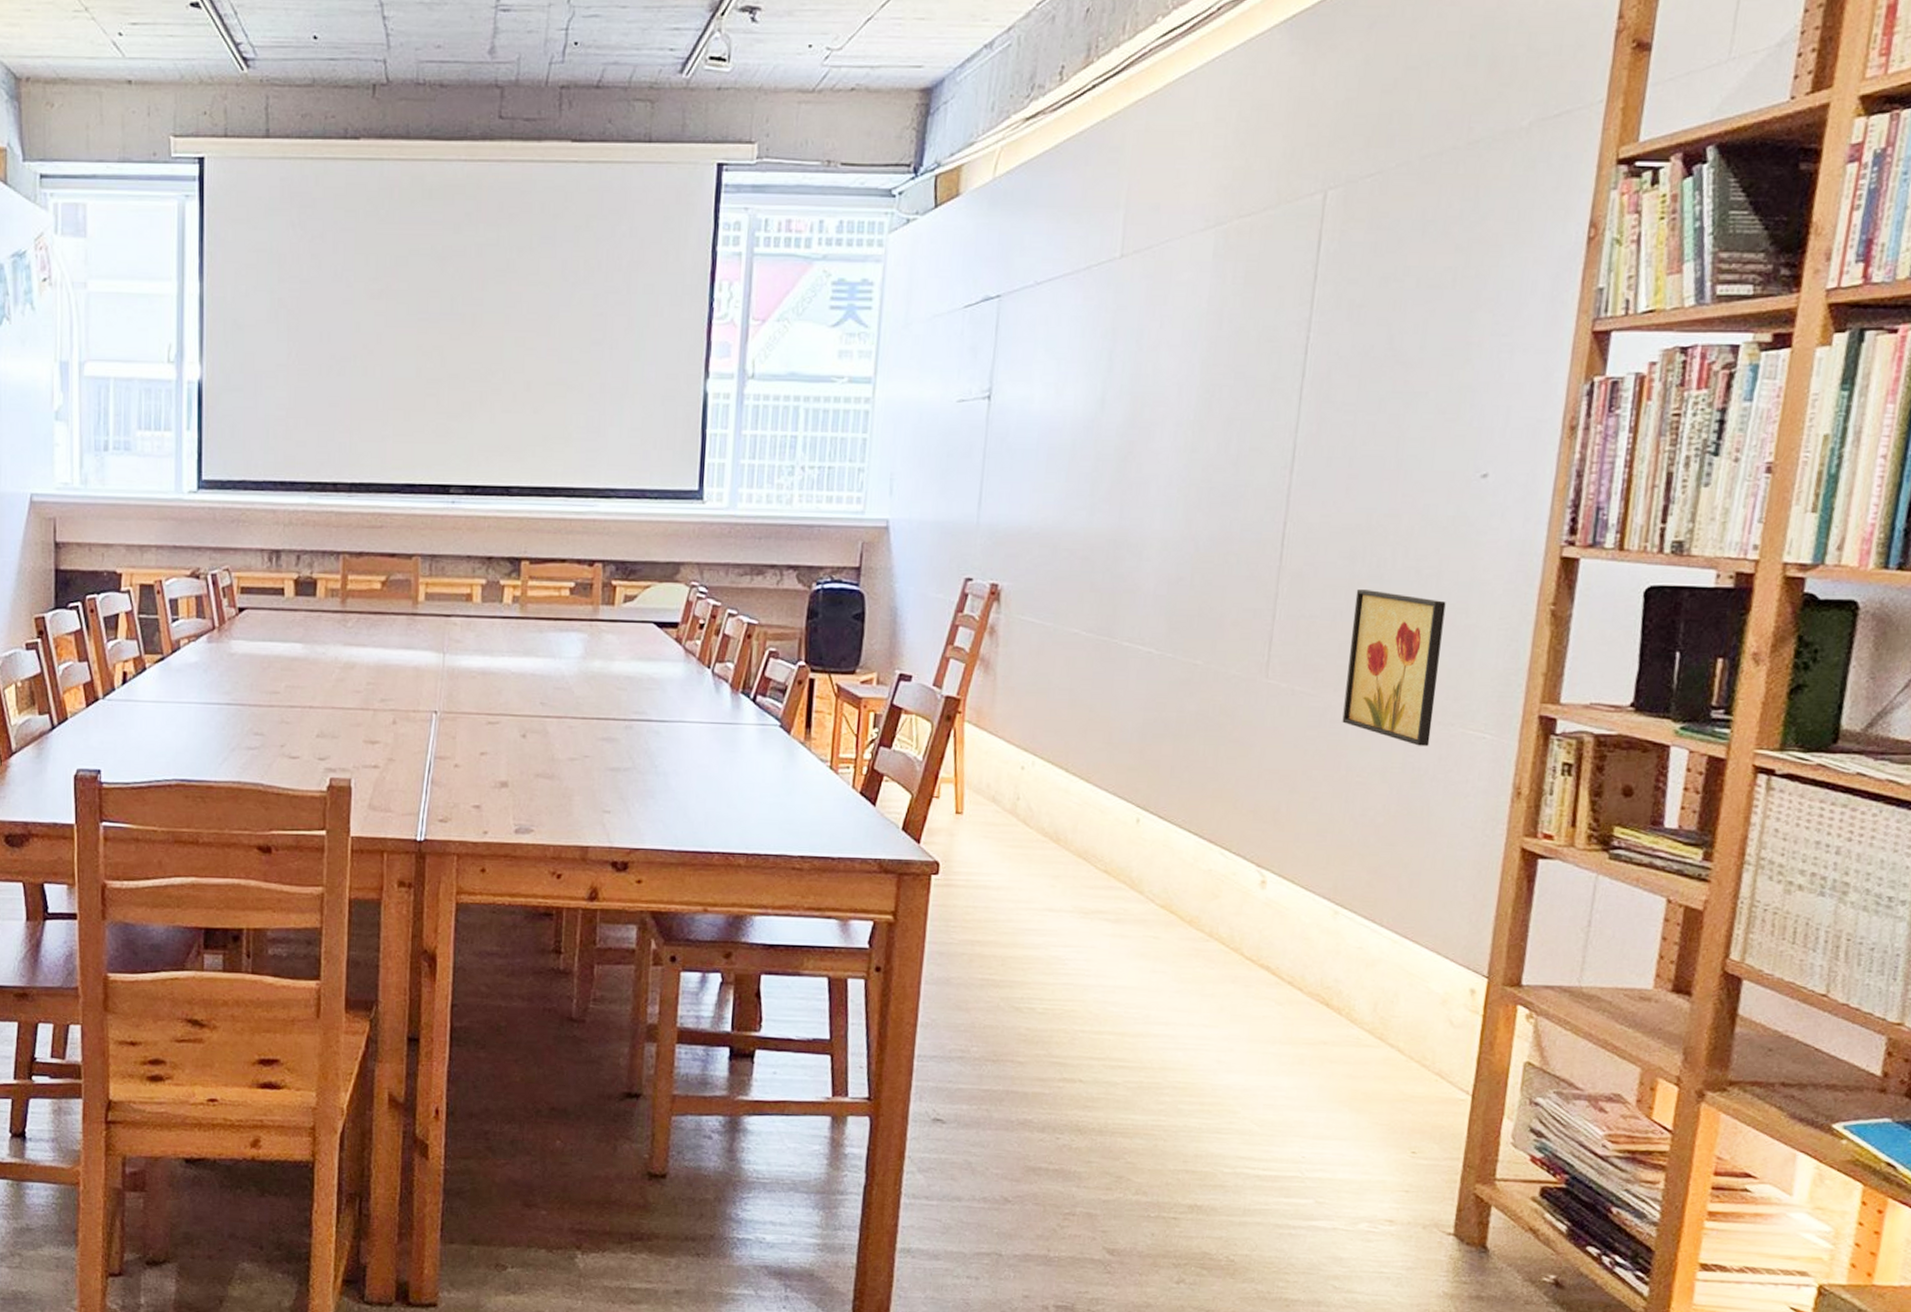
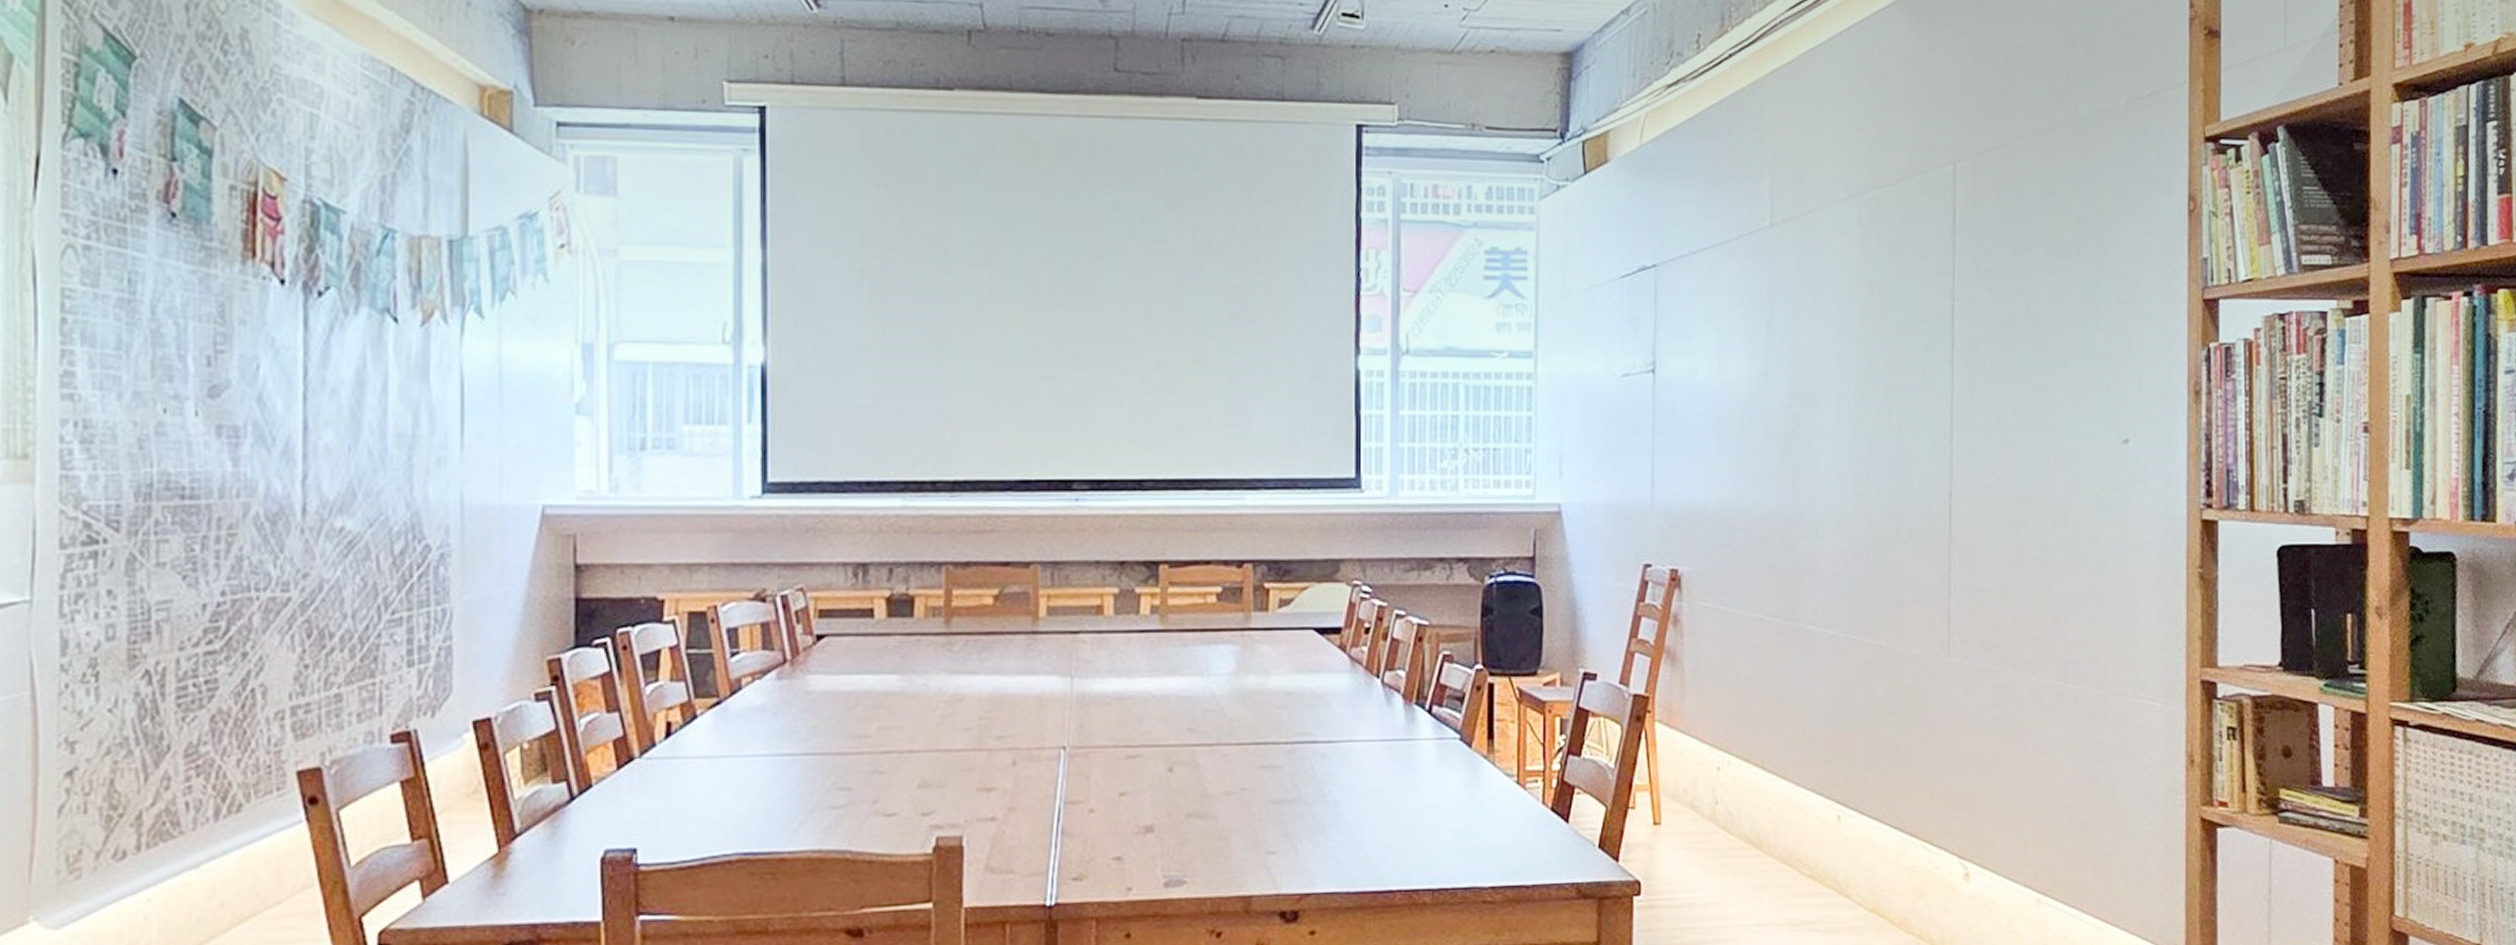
wall art: present [1342,590,1446,746] -> none [2023,560,2107,719]

